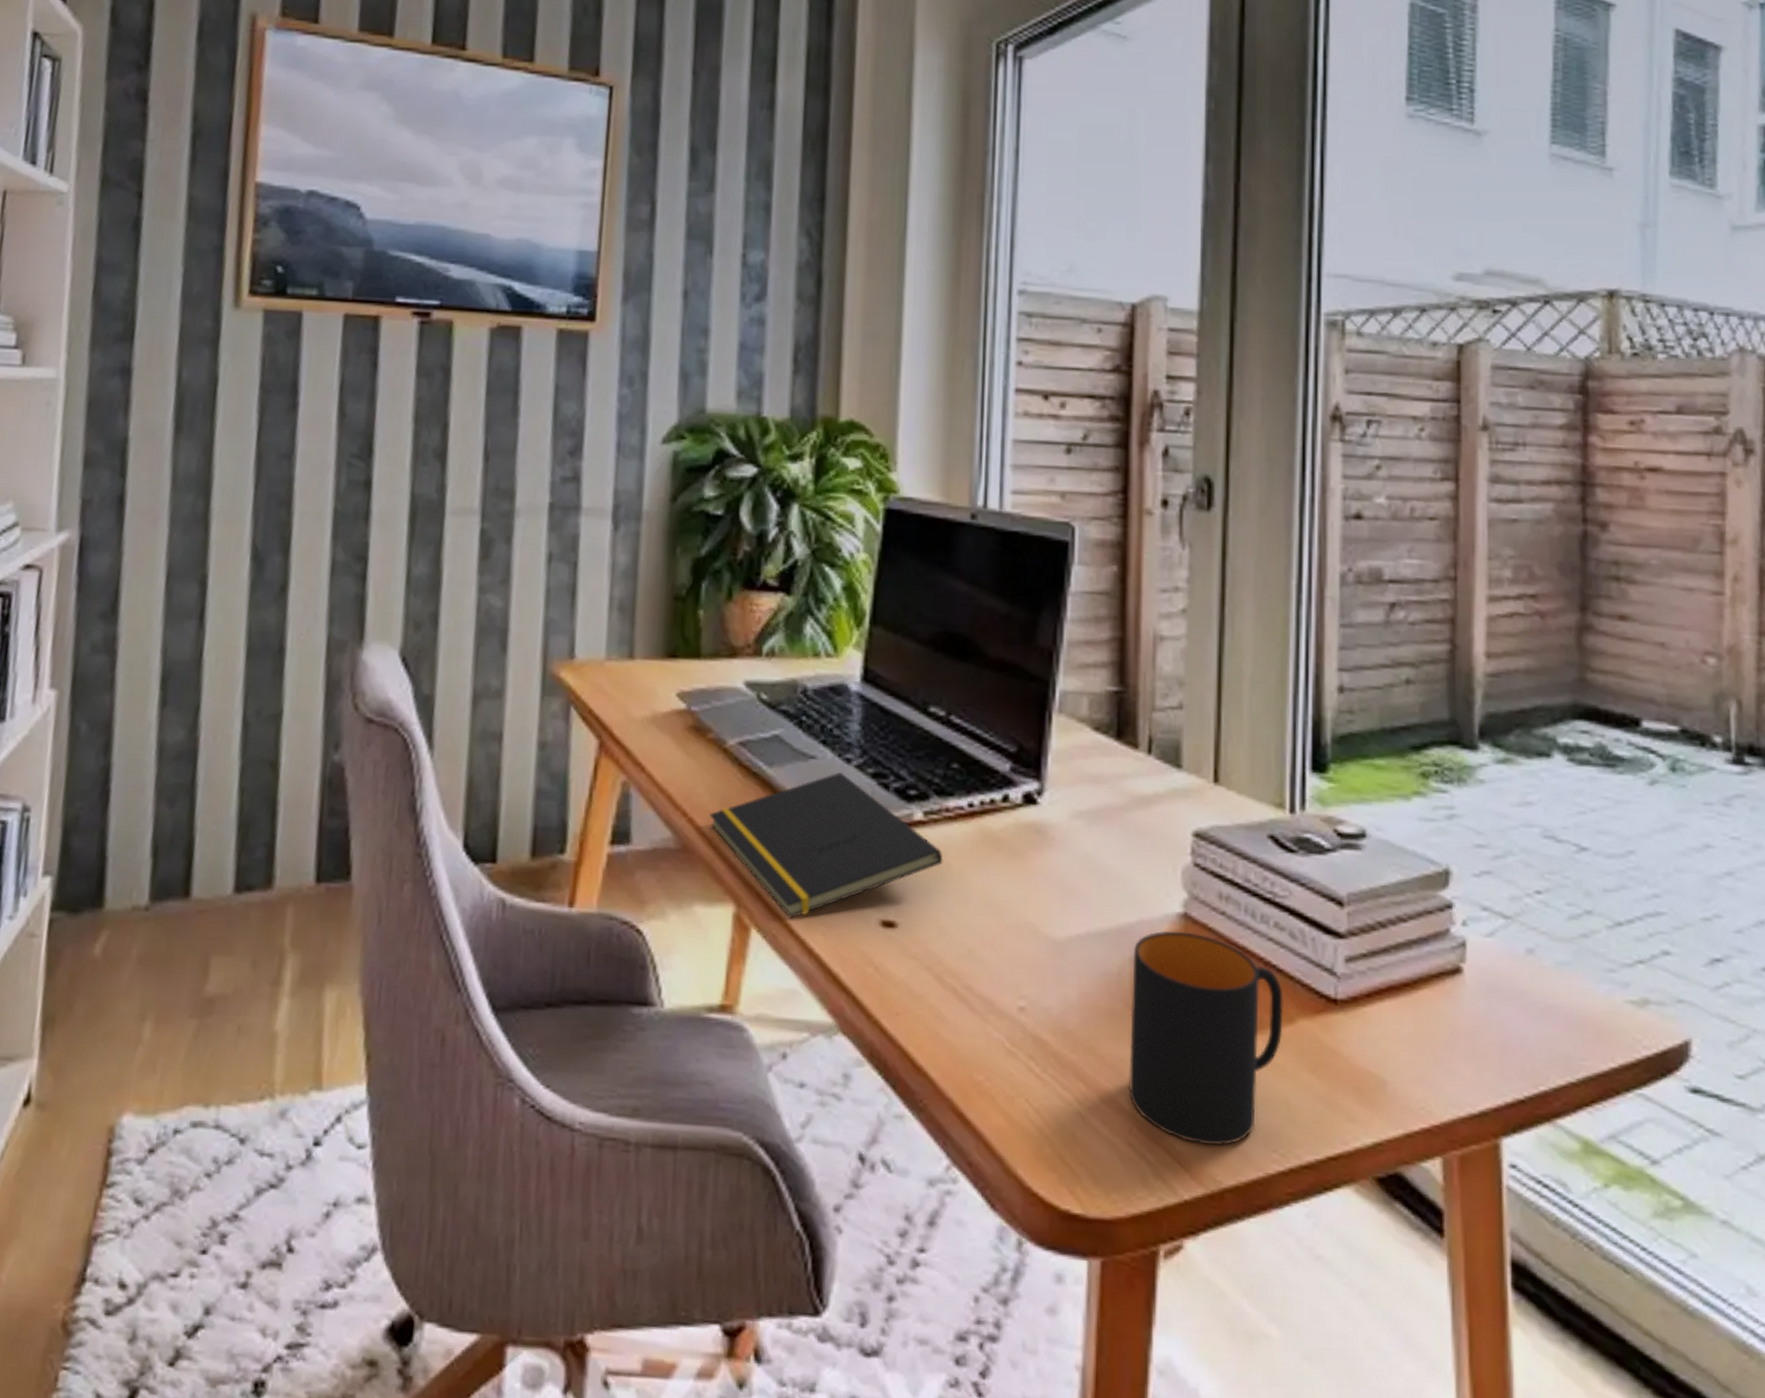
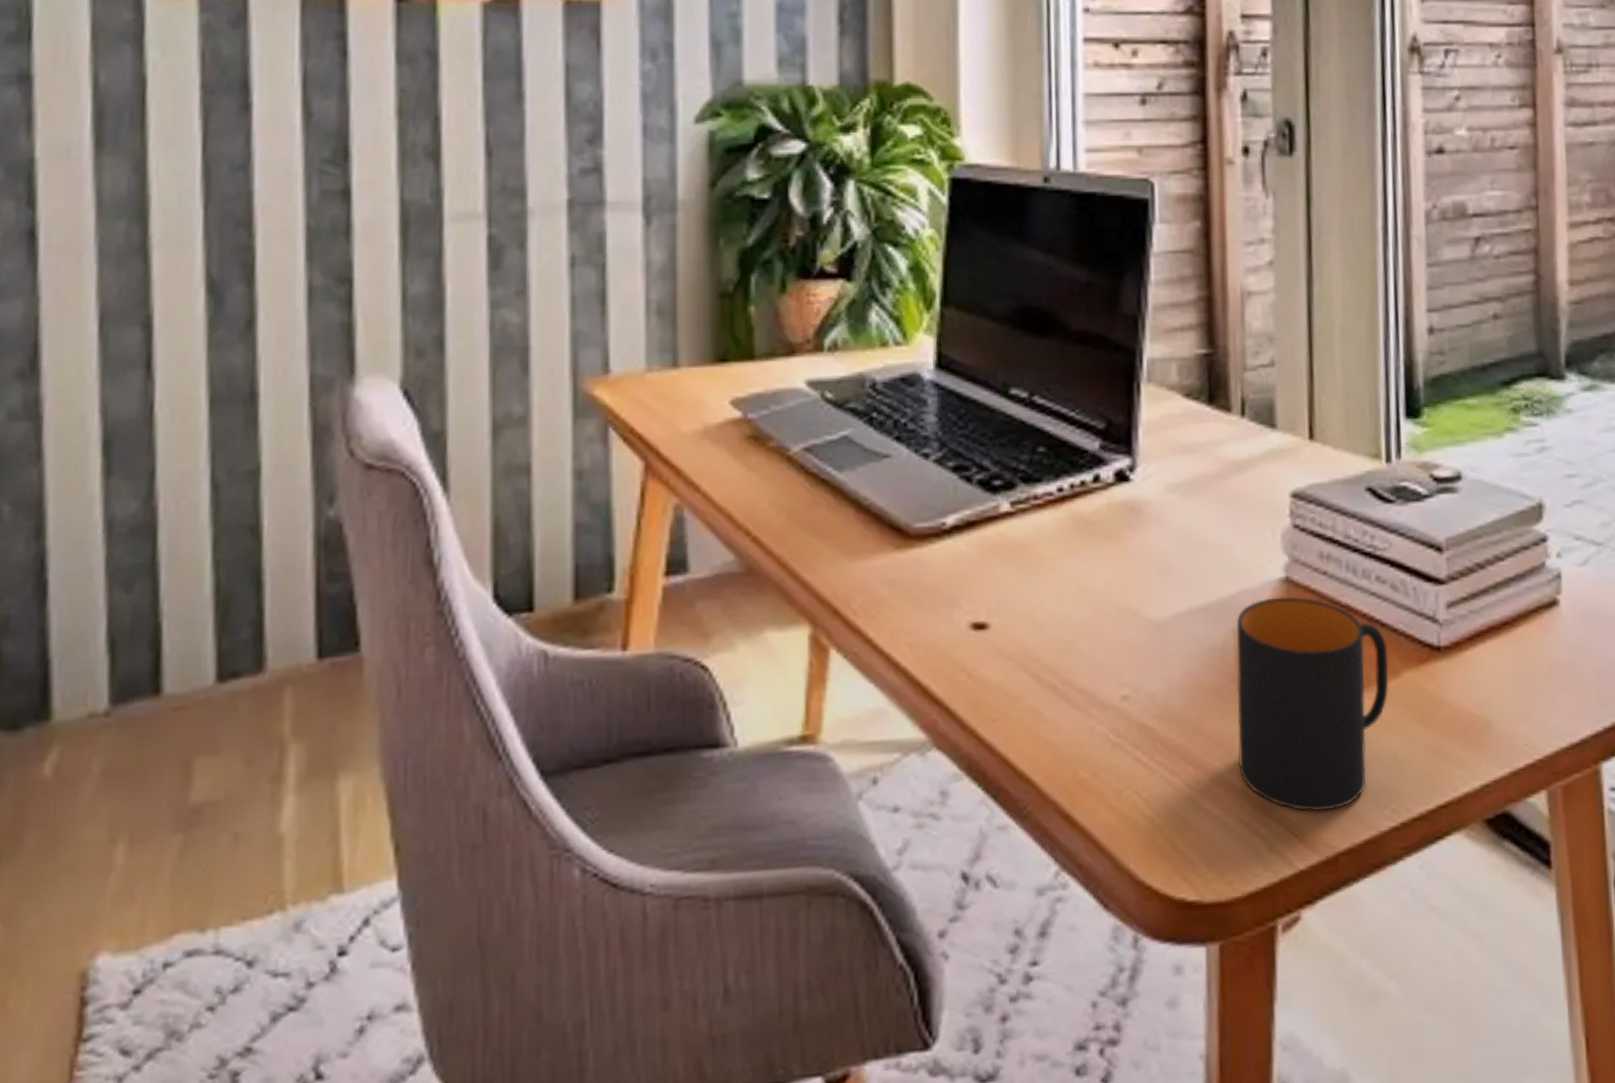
notepad: present [709,772,943,918] -> none [776,469,1034,633]

